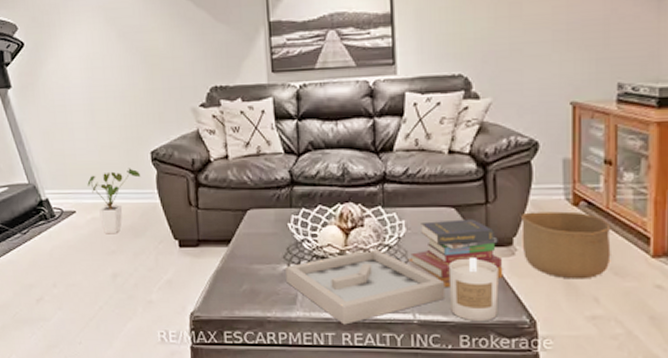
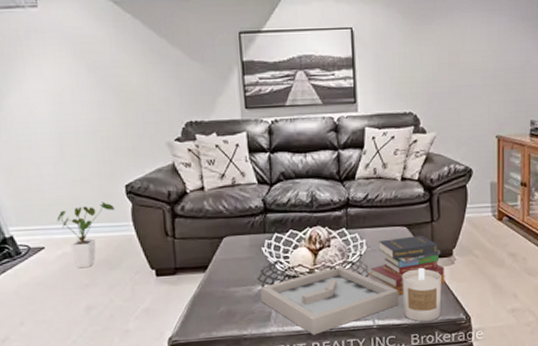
basket: present [521,211,611,279] -> none [459,225,526,281]

